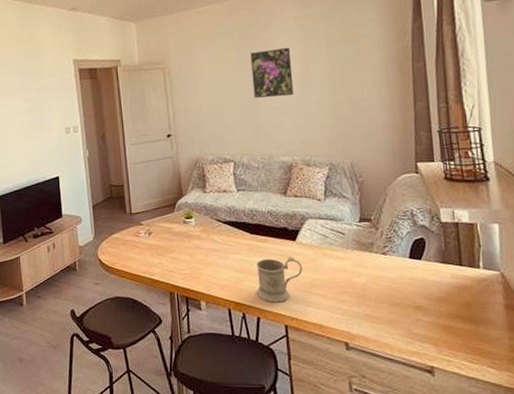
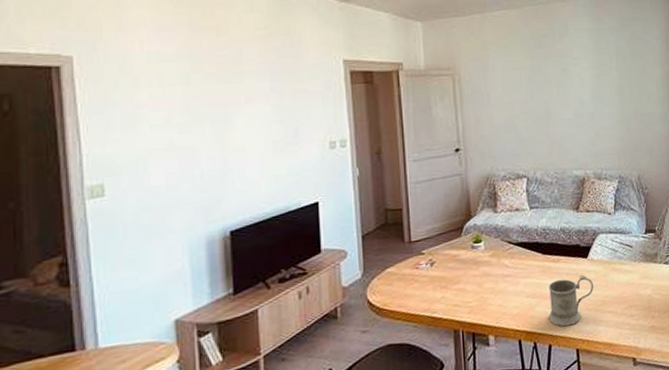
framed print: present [250,47,294,98] -> none [545,59,587,110]

